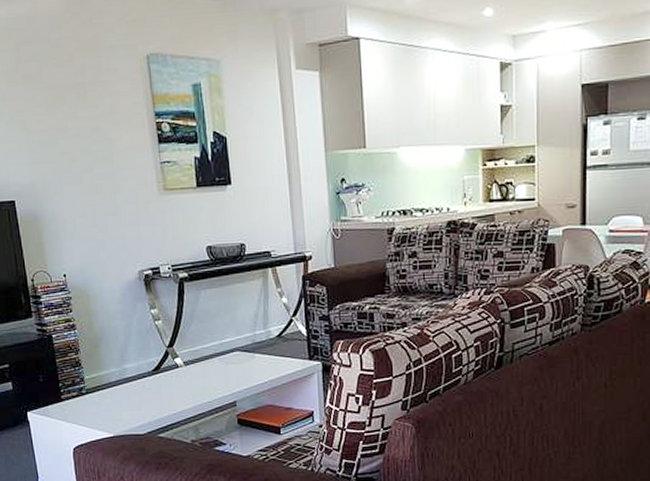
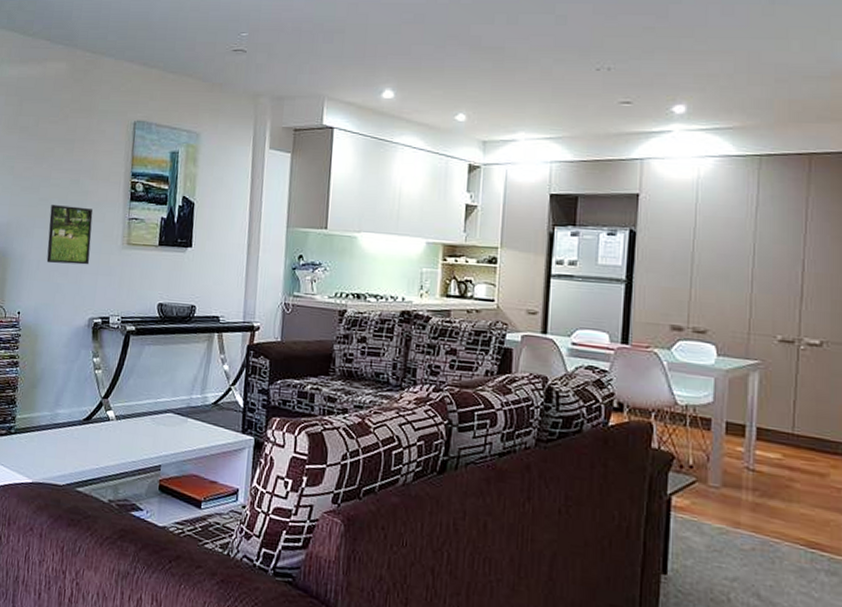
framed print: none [75,156,128,221] -> present [46,205,93,265]

